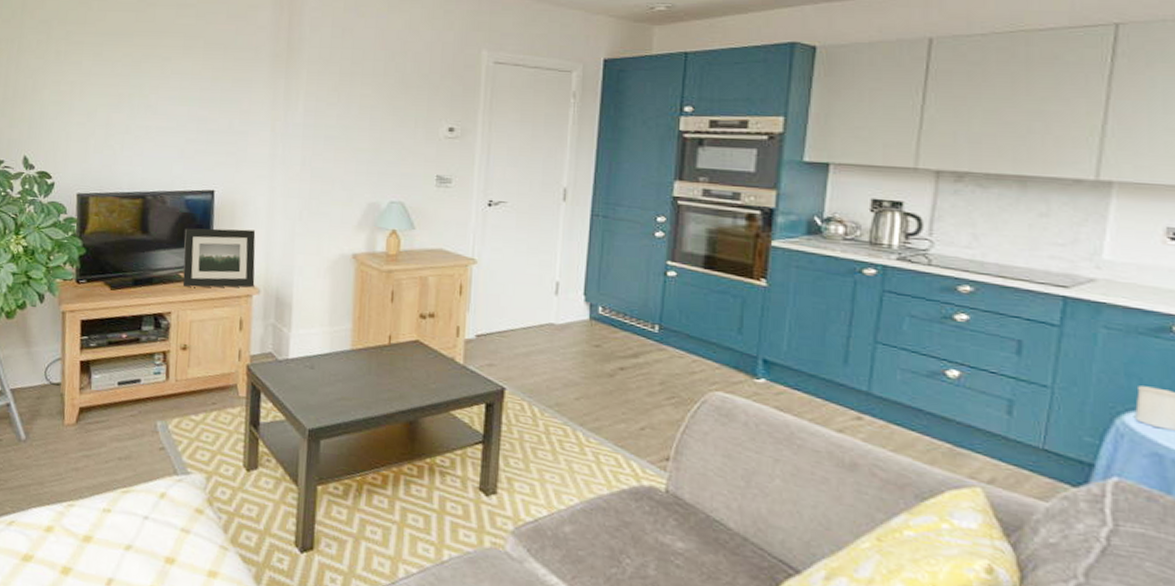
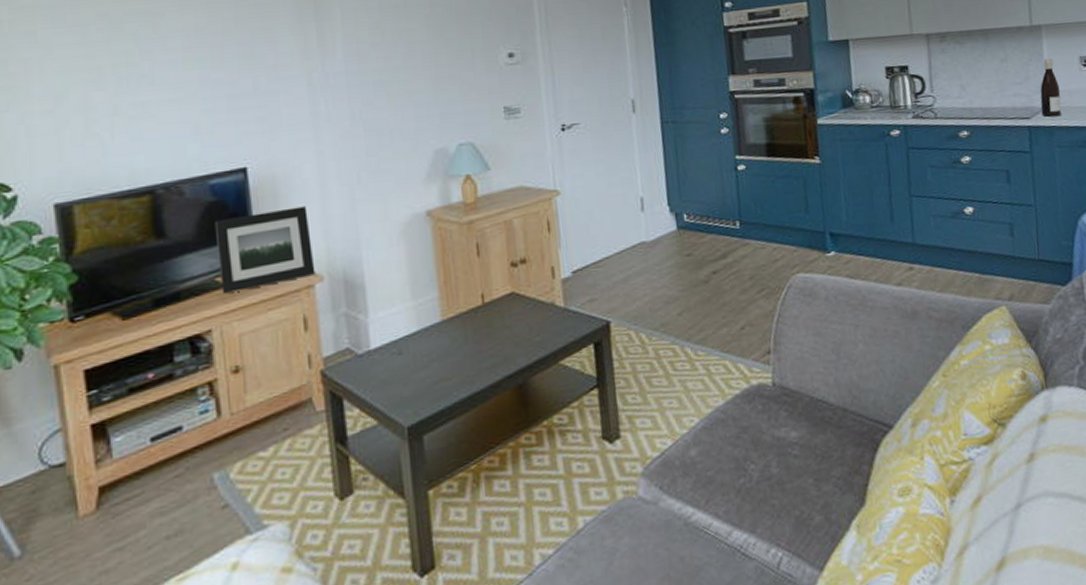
bottle: none [1088,222,1125,293] -> present [1040,58,1062,117]

